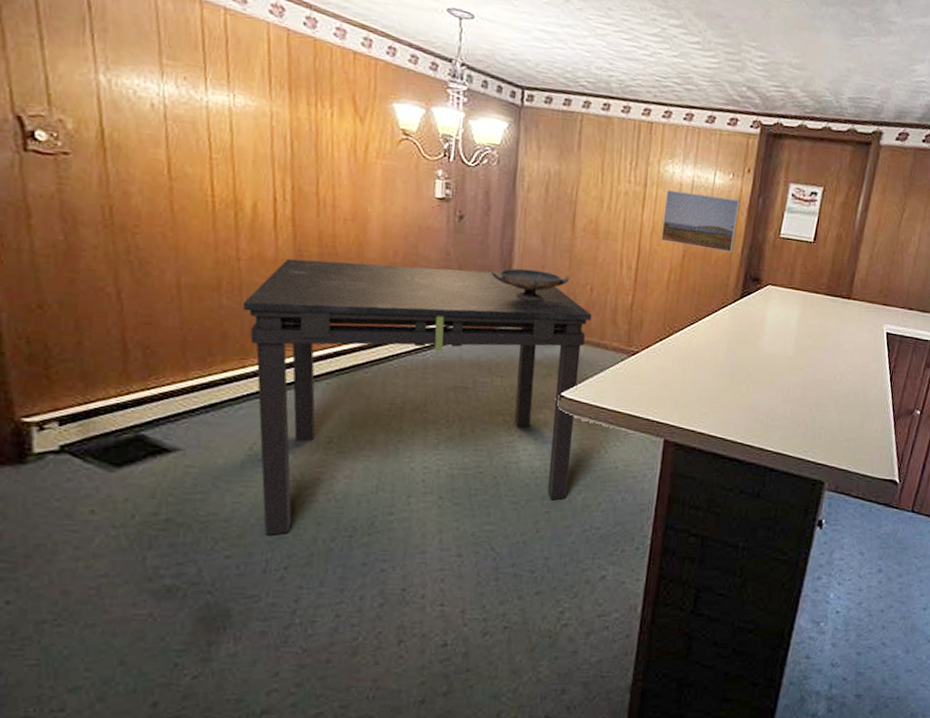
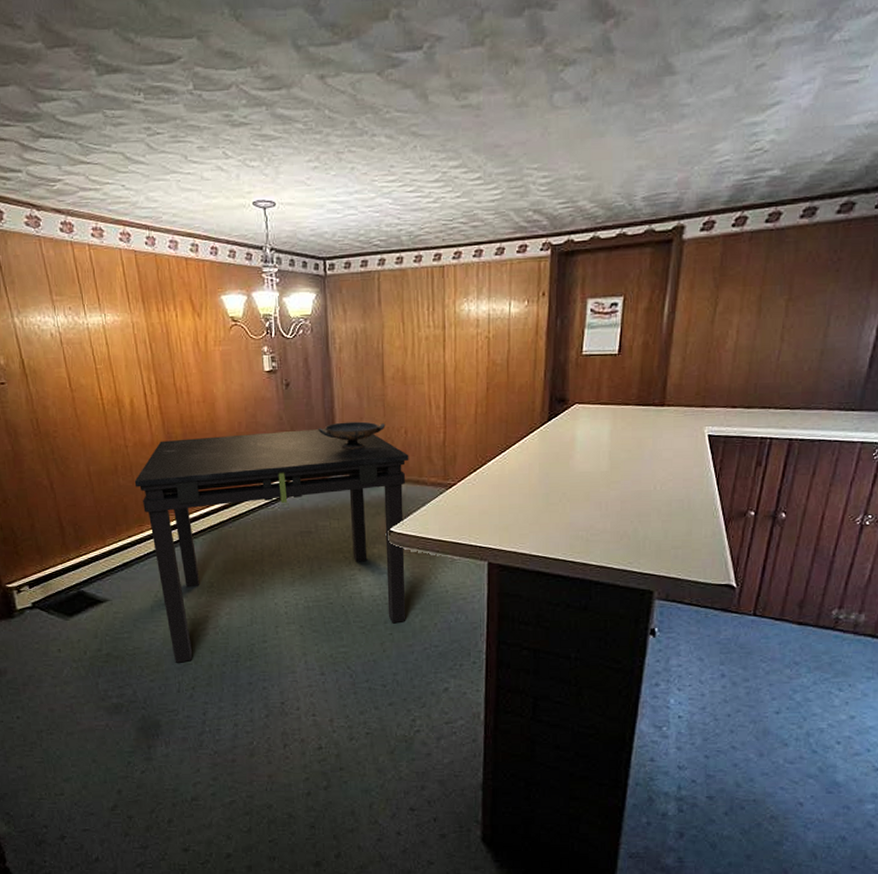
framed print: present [661,190,740,253] -> none [464,325,538,378]

